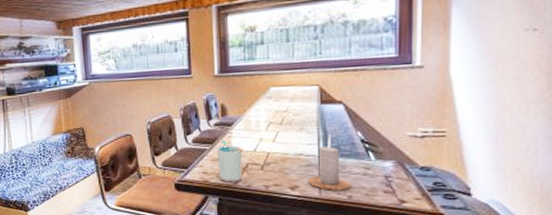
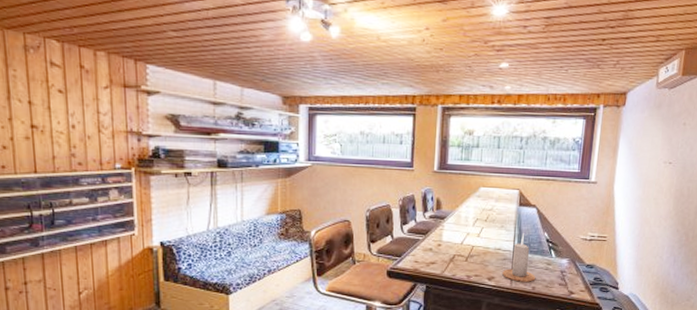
cup: present [216,141,244,182] -> none [428,233,452,272]

